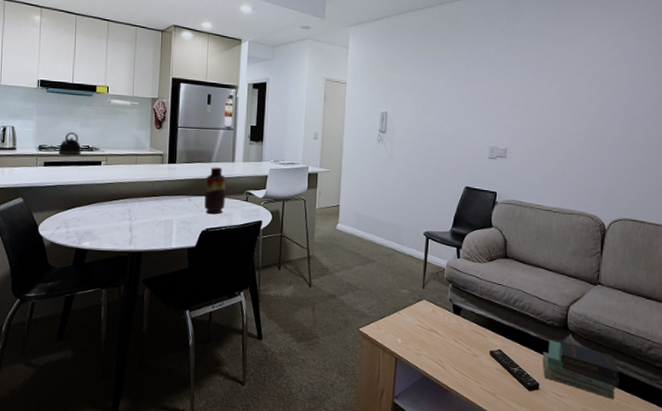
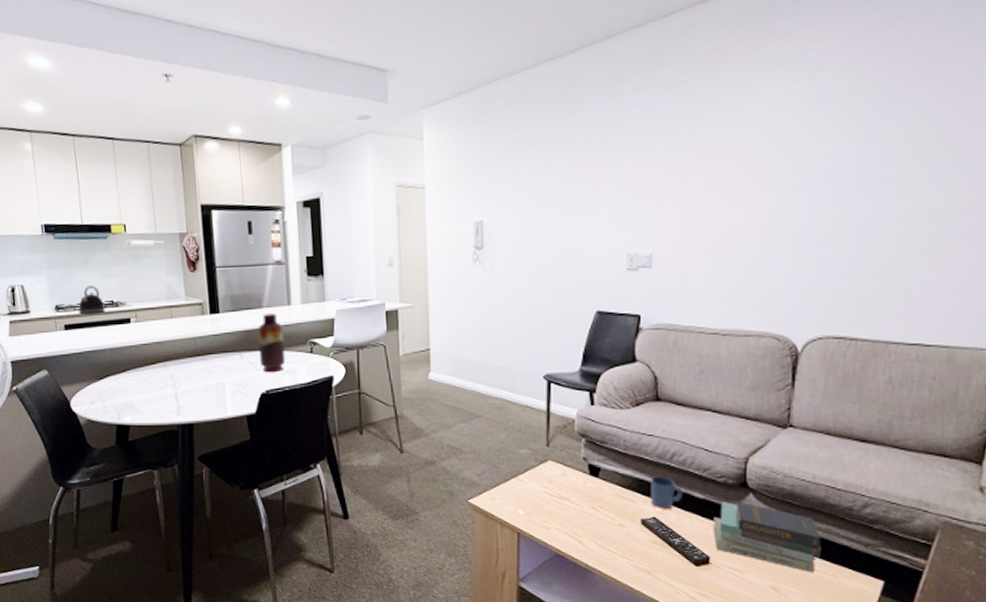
mug: none [497,317,521,344] -> present [650,476,683,510]

